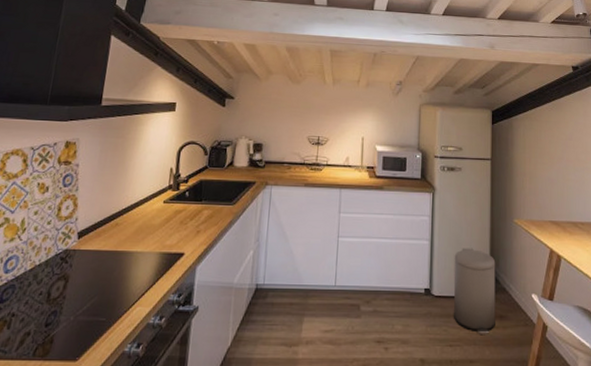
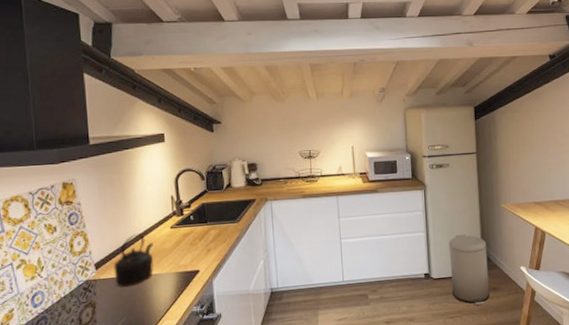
kettle: none [95,205,143,262] -> present [113,234,154,286]

